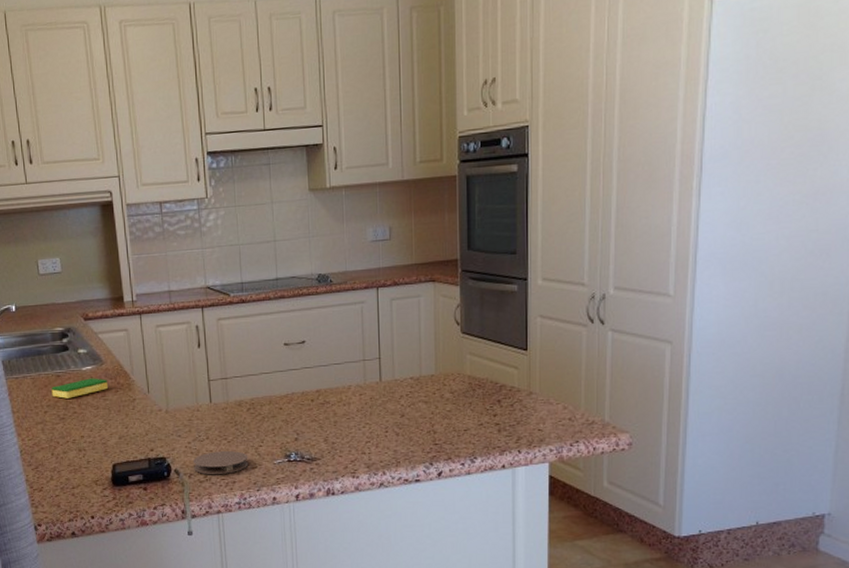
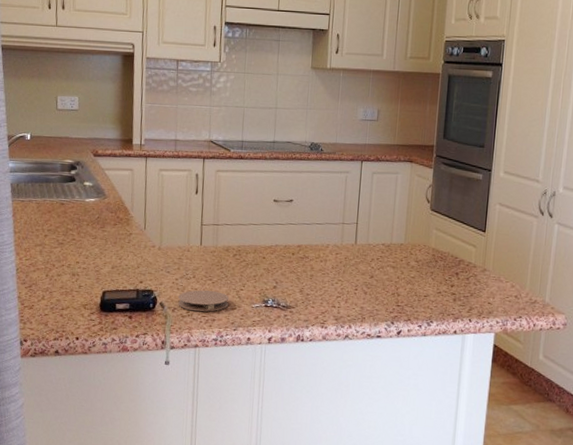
dish sponge: present [51,378,109,399] -> none [54,209,108,226]

